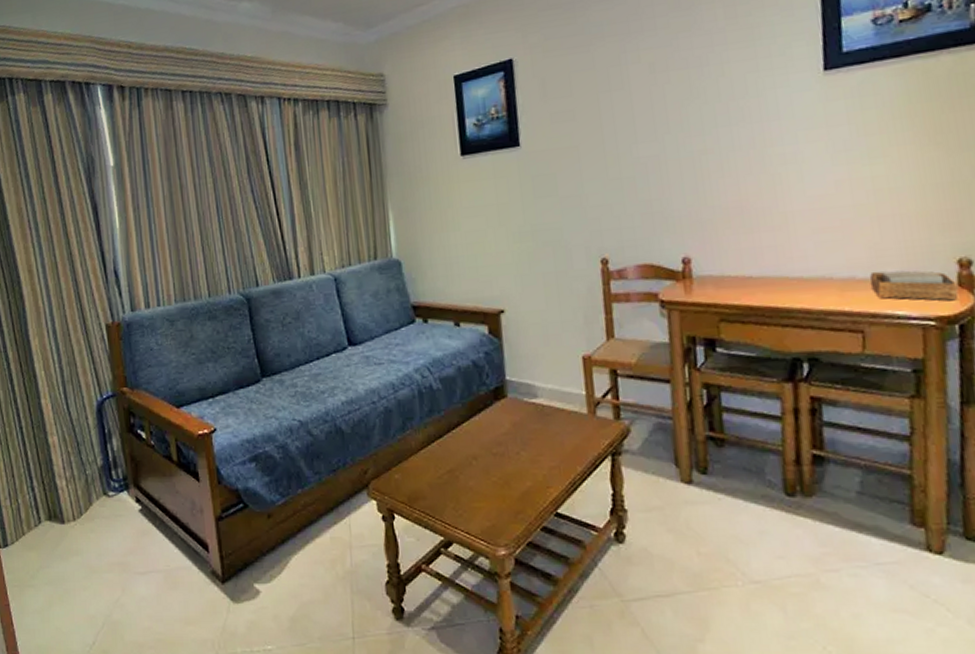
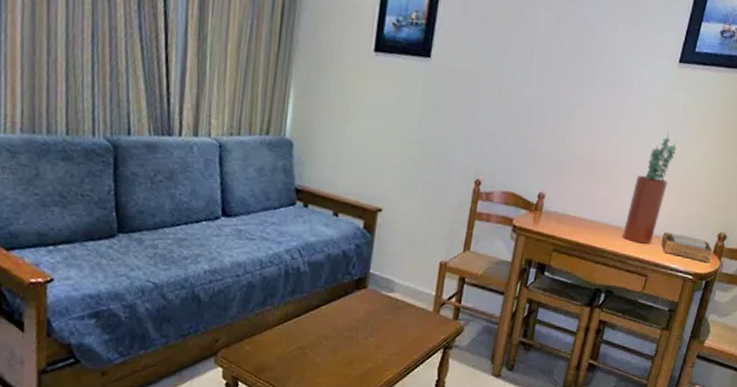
vase: none [807,153,857,293] -> present [622,133,677,244]

